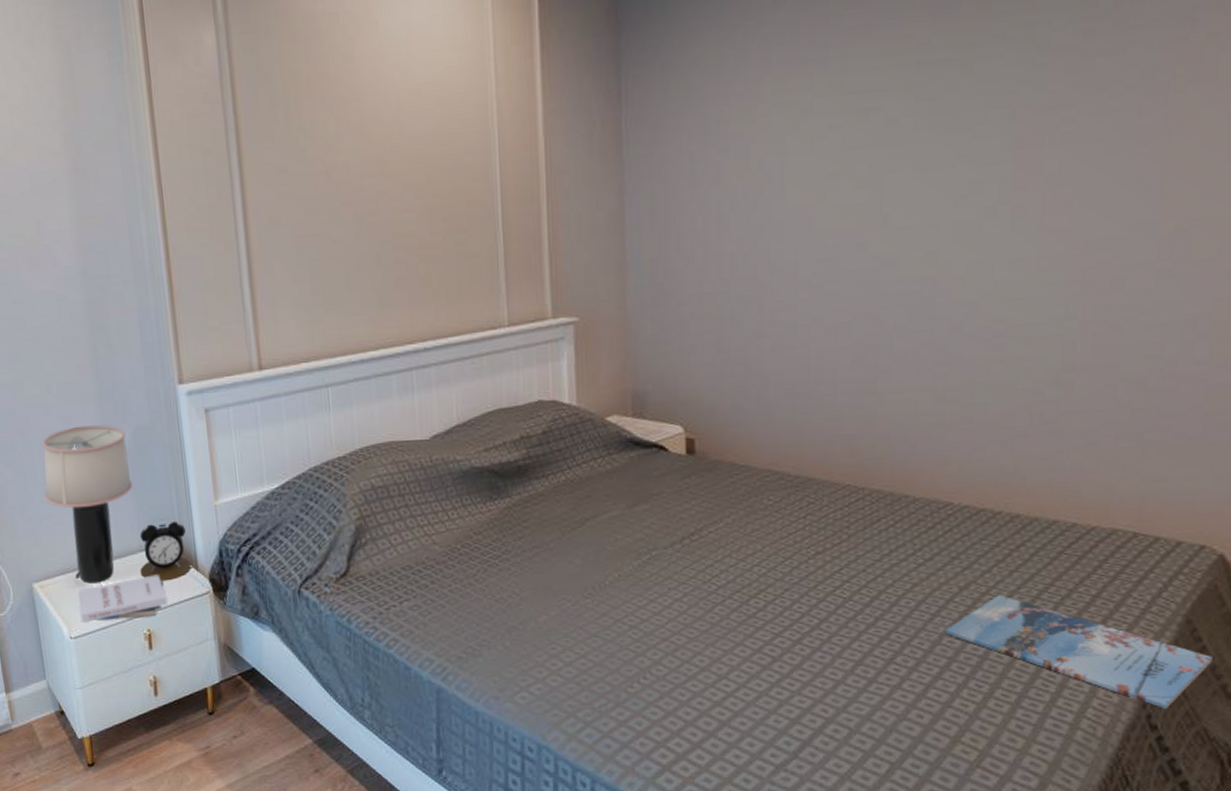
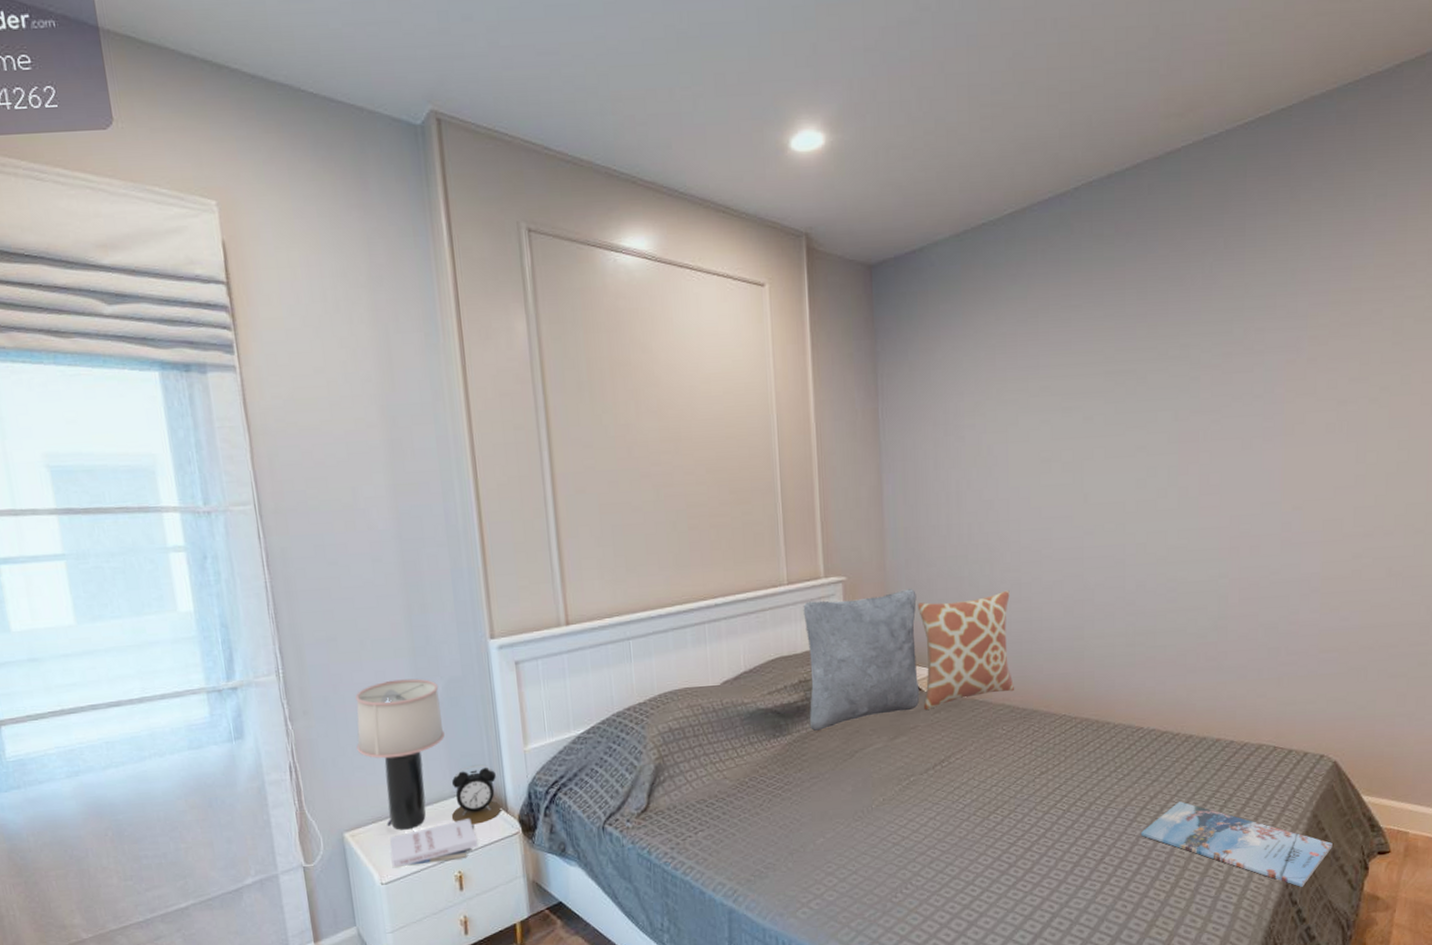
pillow: none [526,332,666,494] -> present [803,589,920,731]
pillow: none [666,334,786,474] -> present [918,590,1015,710]

